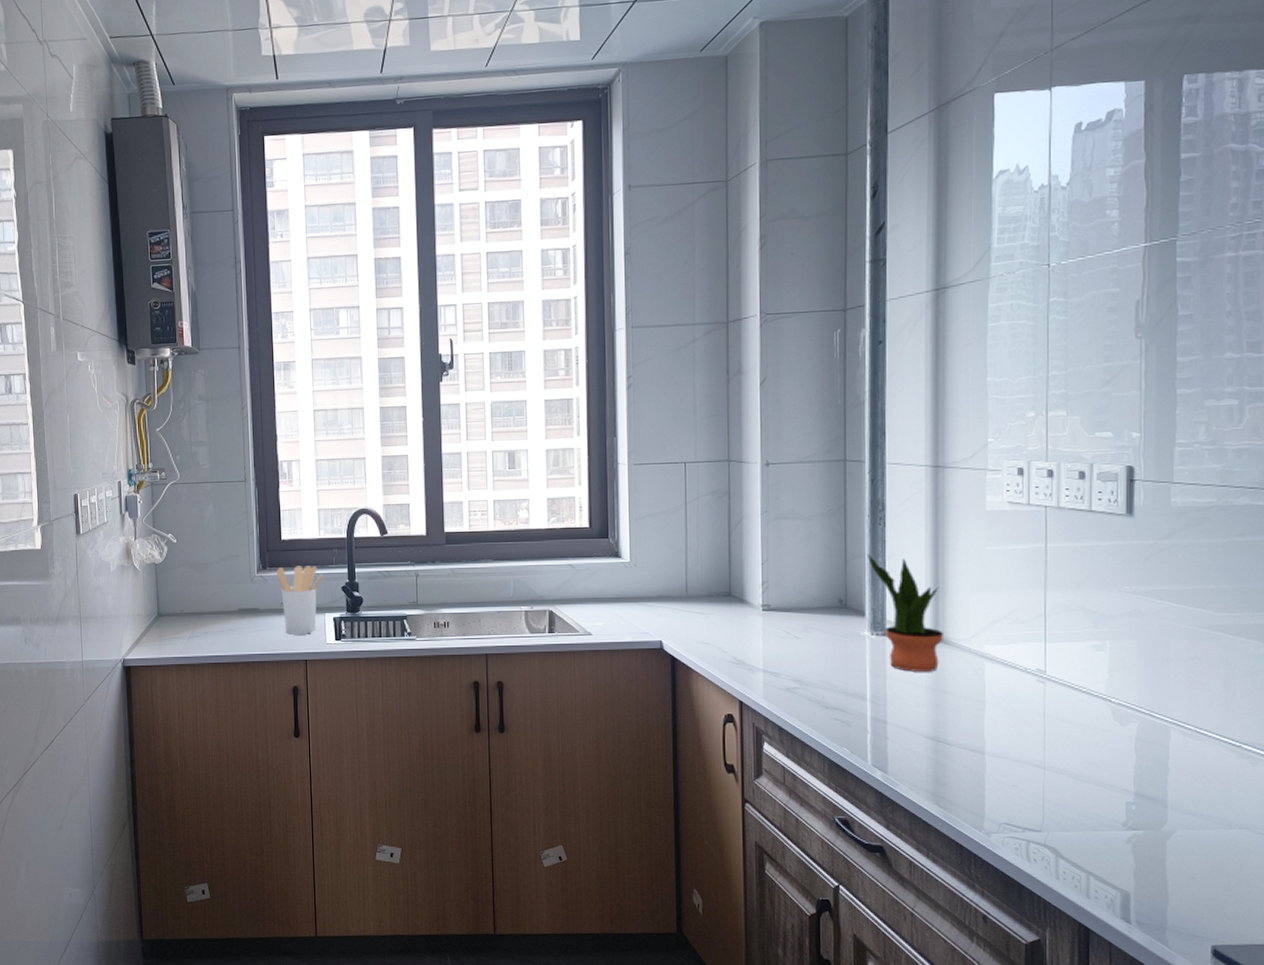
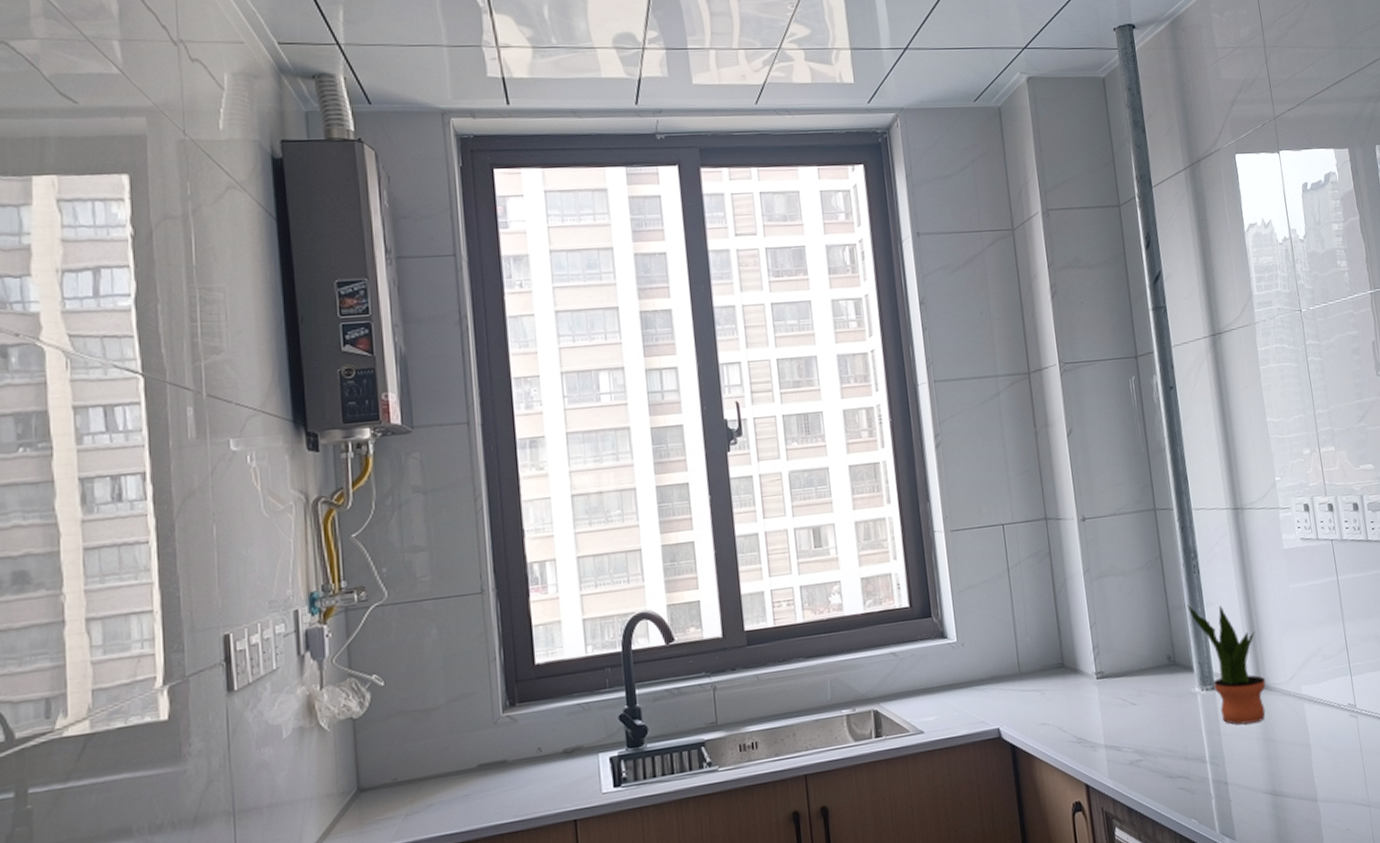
utensil holder: present [276,565,323,635] -> none [530,692,593,789]

